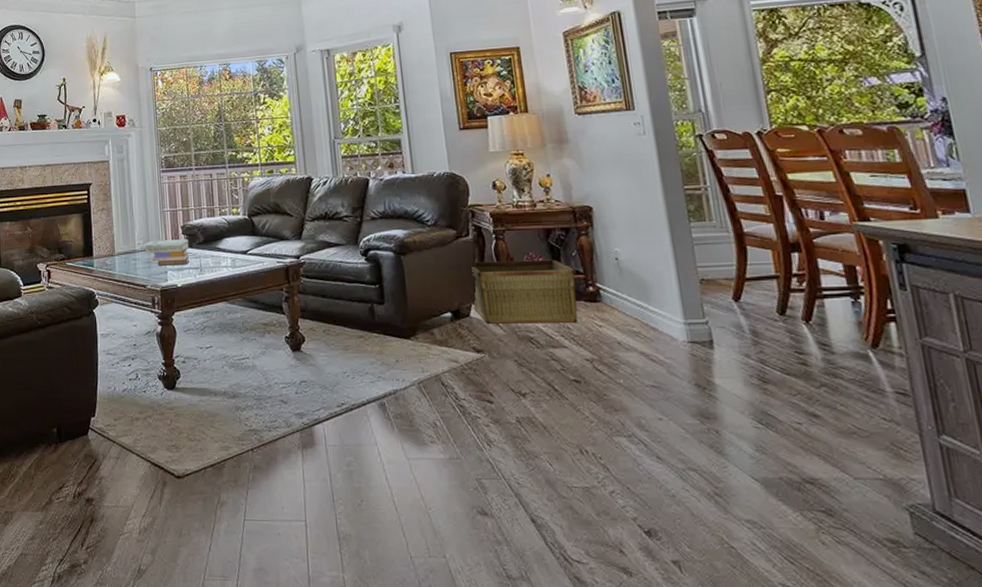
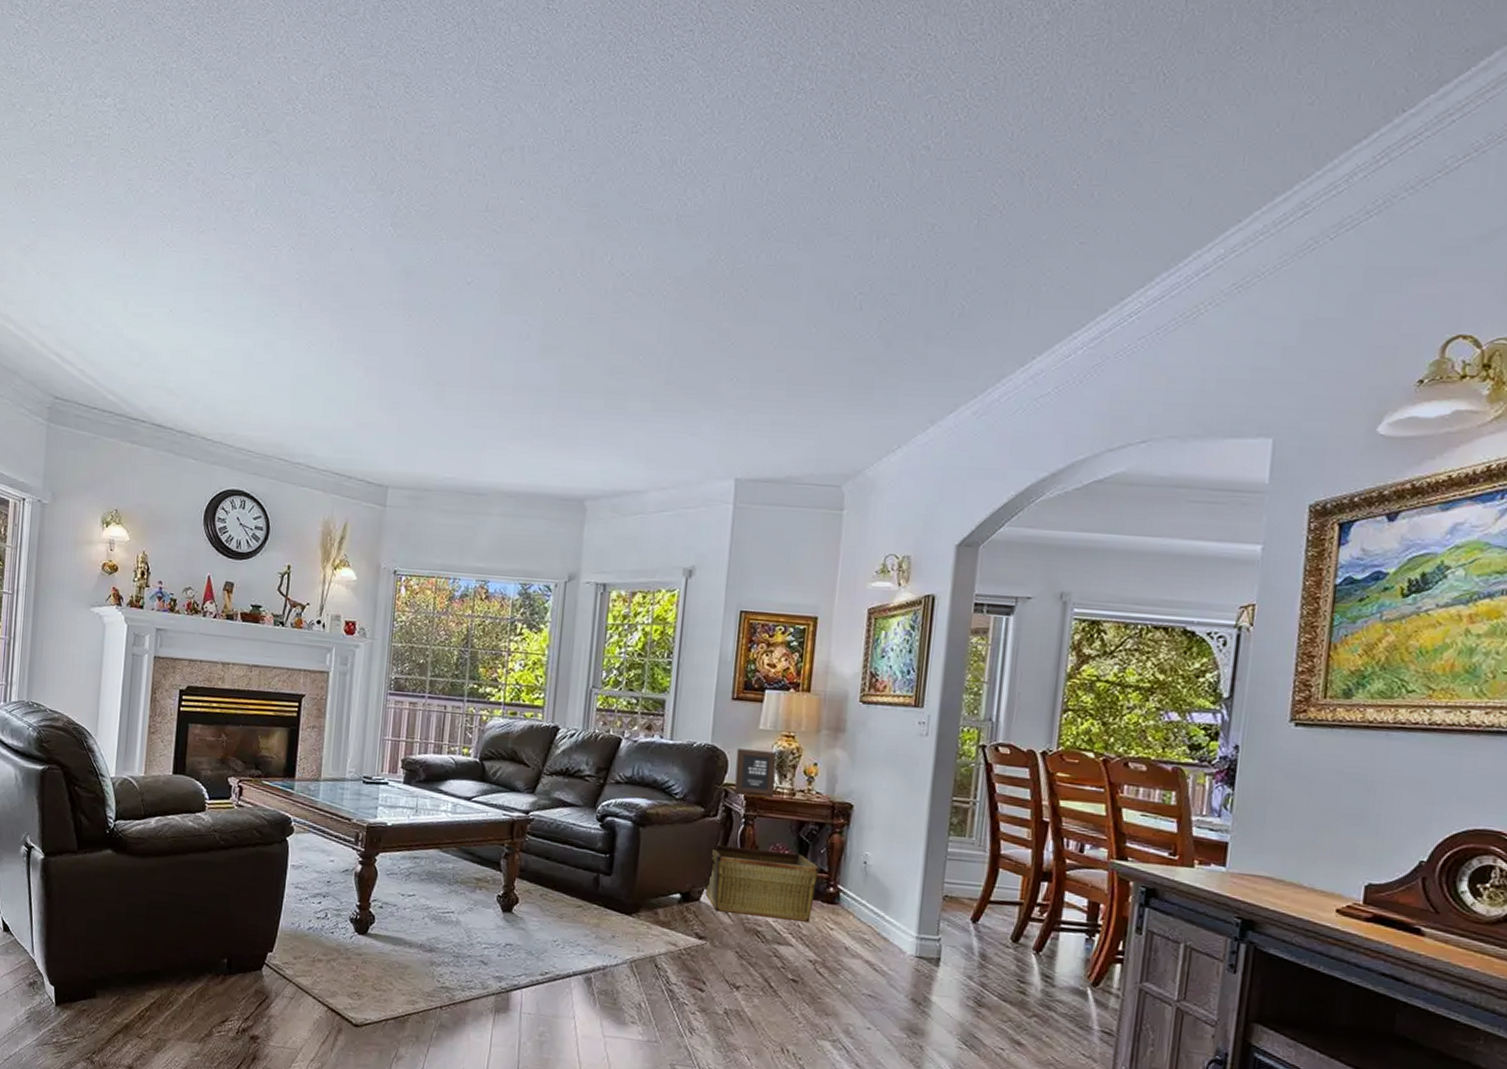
books: present [142,239,189,266] -> none [353,770,408,803]
picture frame: none [473,170,517,213] -> present [733,748,777,798]

